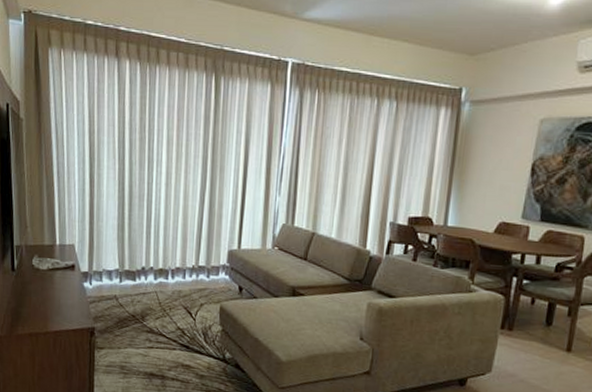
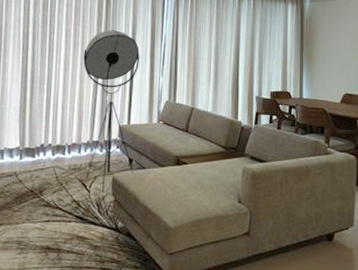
floor lamp: none [158,138,253,322] -> present [55,30,140,193]

